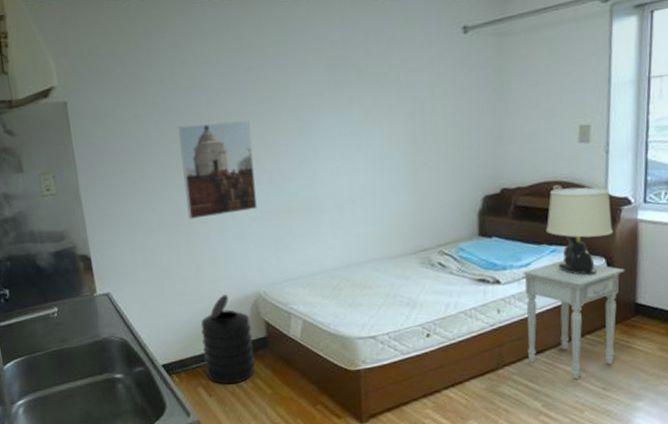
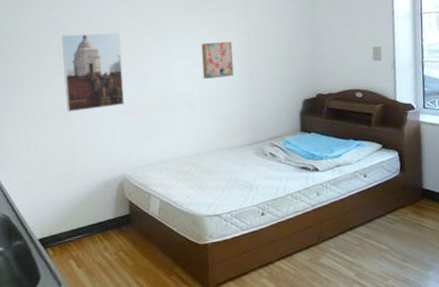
trash can: present [201,295,255,385] -> none [74,177,119,257]
wall art: none [352,125,394,174] -> present [201,41,234,79]
nightstand: present [522,260,625,380] -> none [335,152,413,252]
table lamp: present [545,187,614,275] -> none [351,94,403,165]

